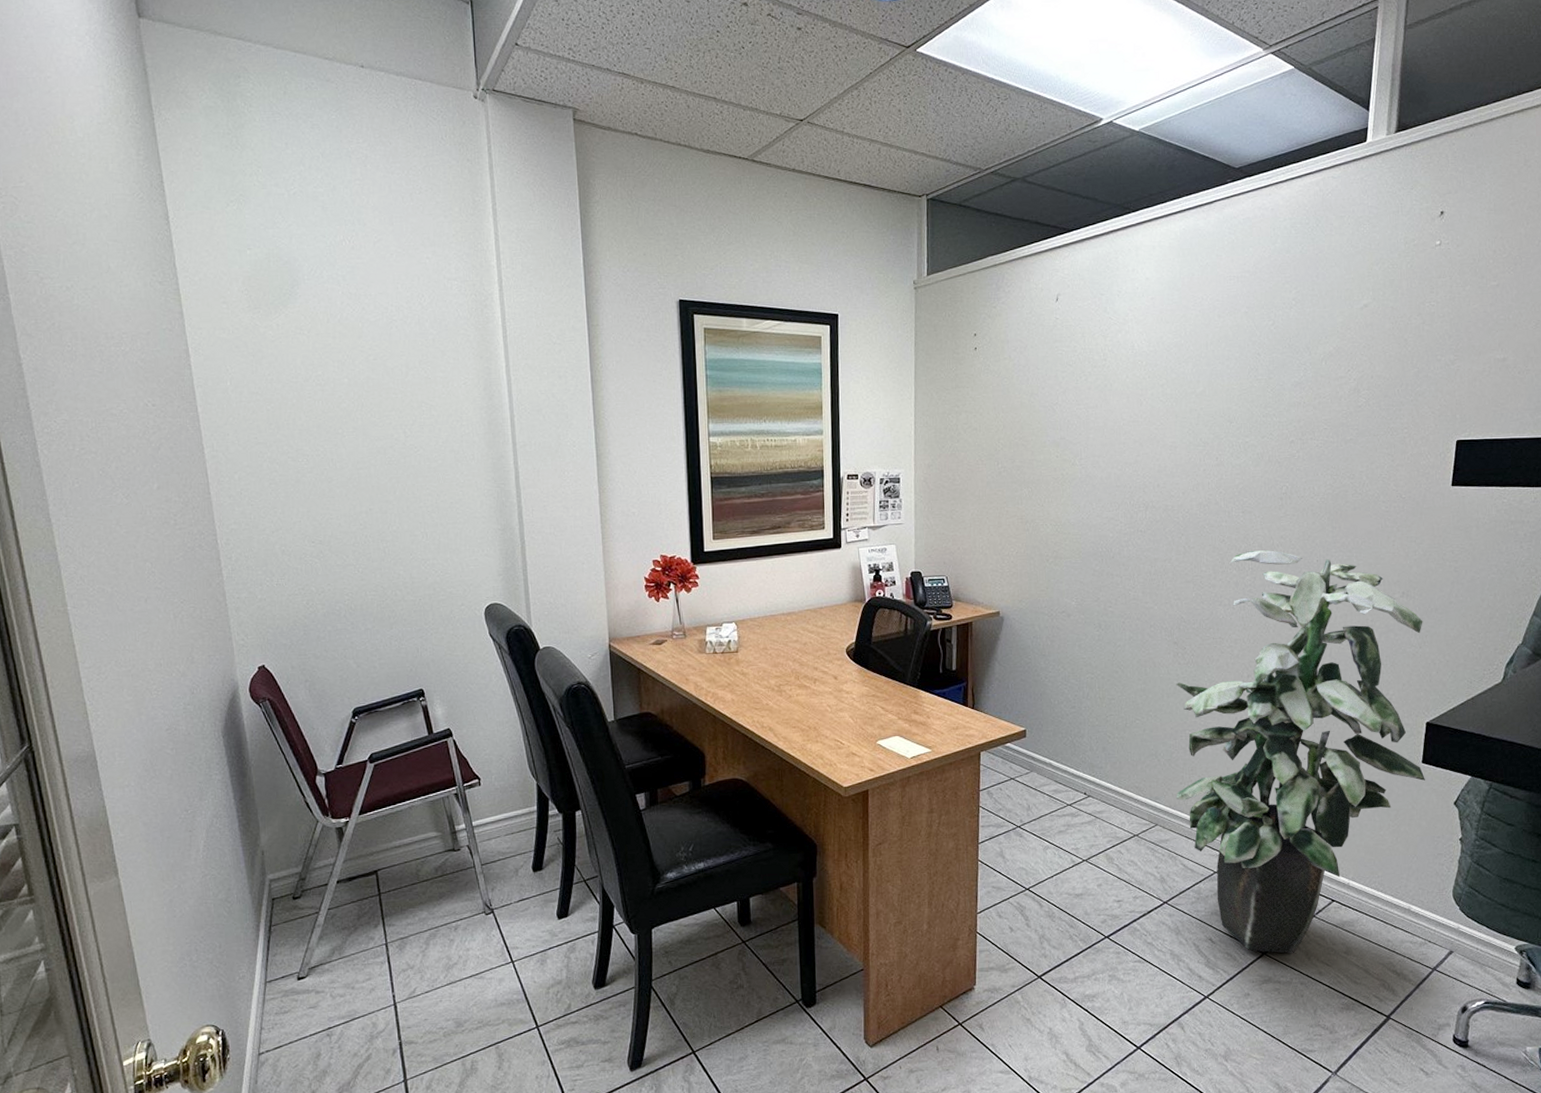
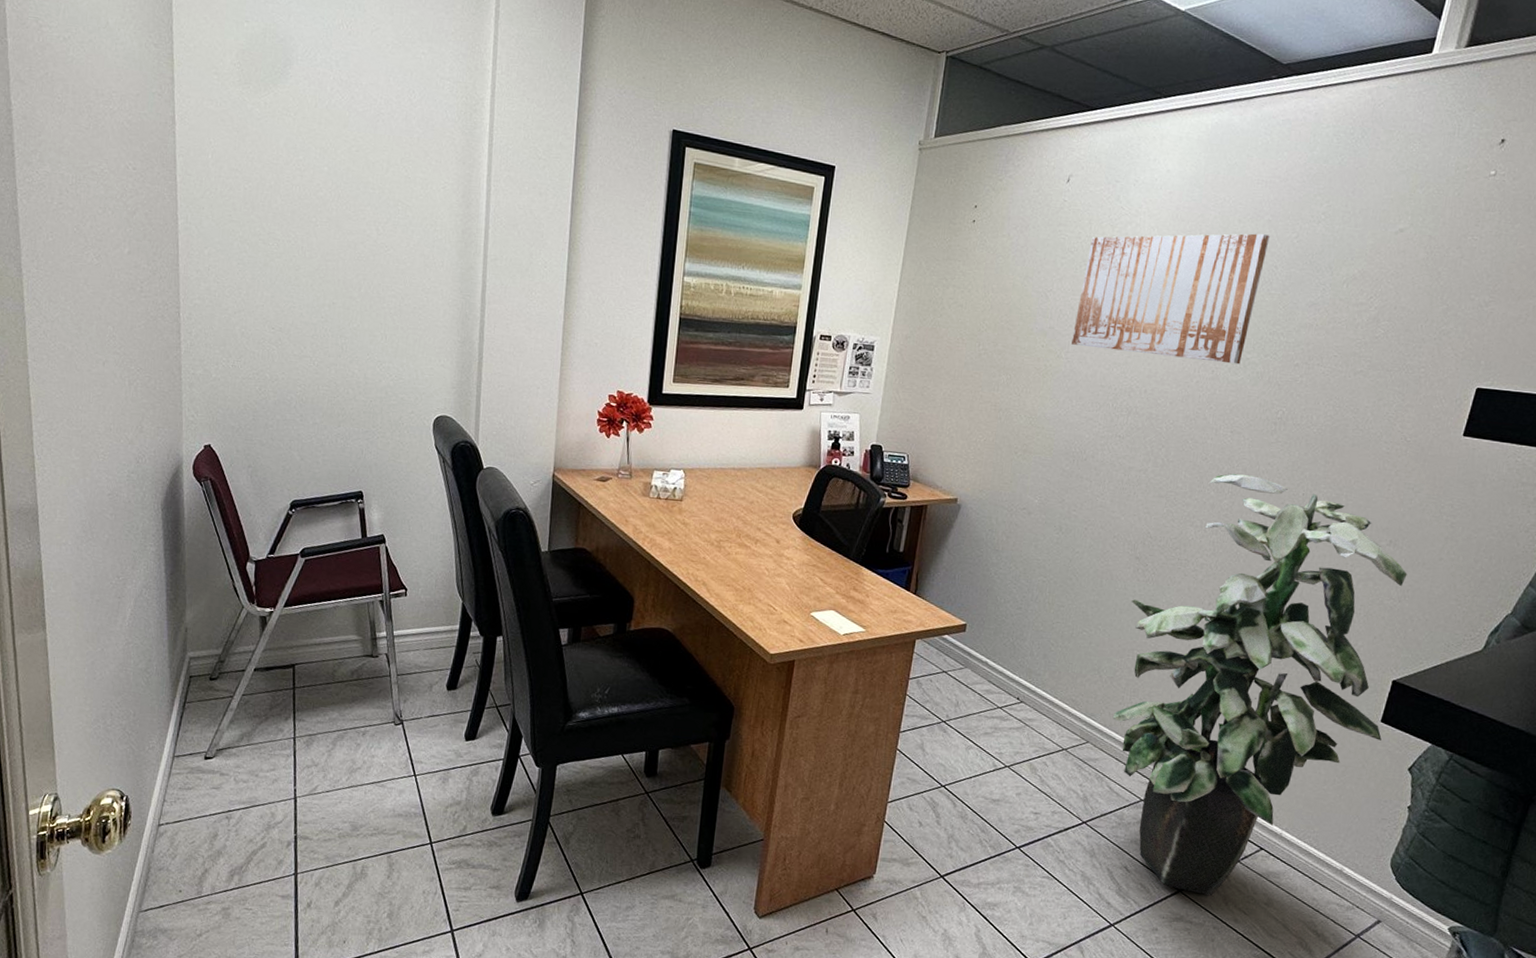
wall art: none [1083,325,1249,452] -> present [1072,233,1270,365]

